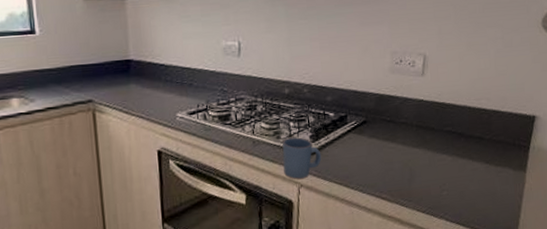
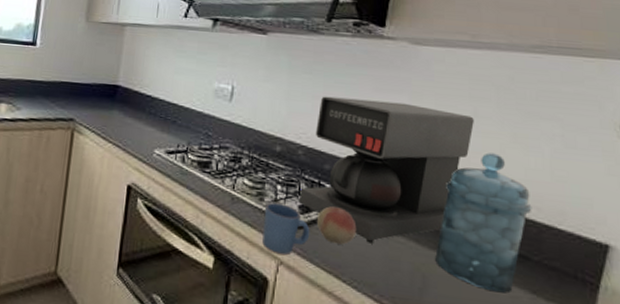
coffee maker: none [309,32,439,154] -> present [300,96,474,244]
fruit: none [325,130,358,161] -> present [316,206,357,245]
canister: none [418,61,484,169] -> present [435,152,532,293]

